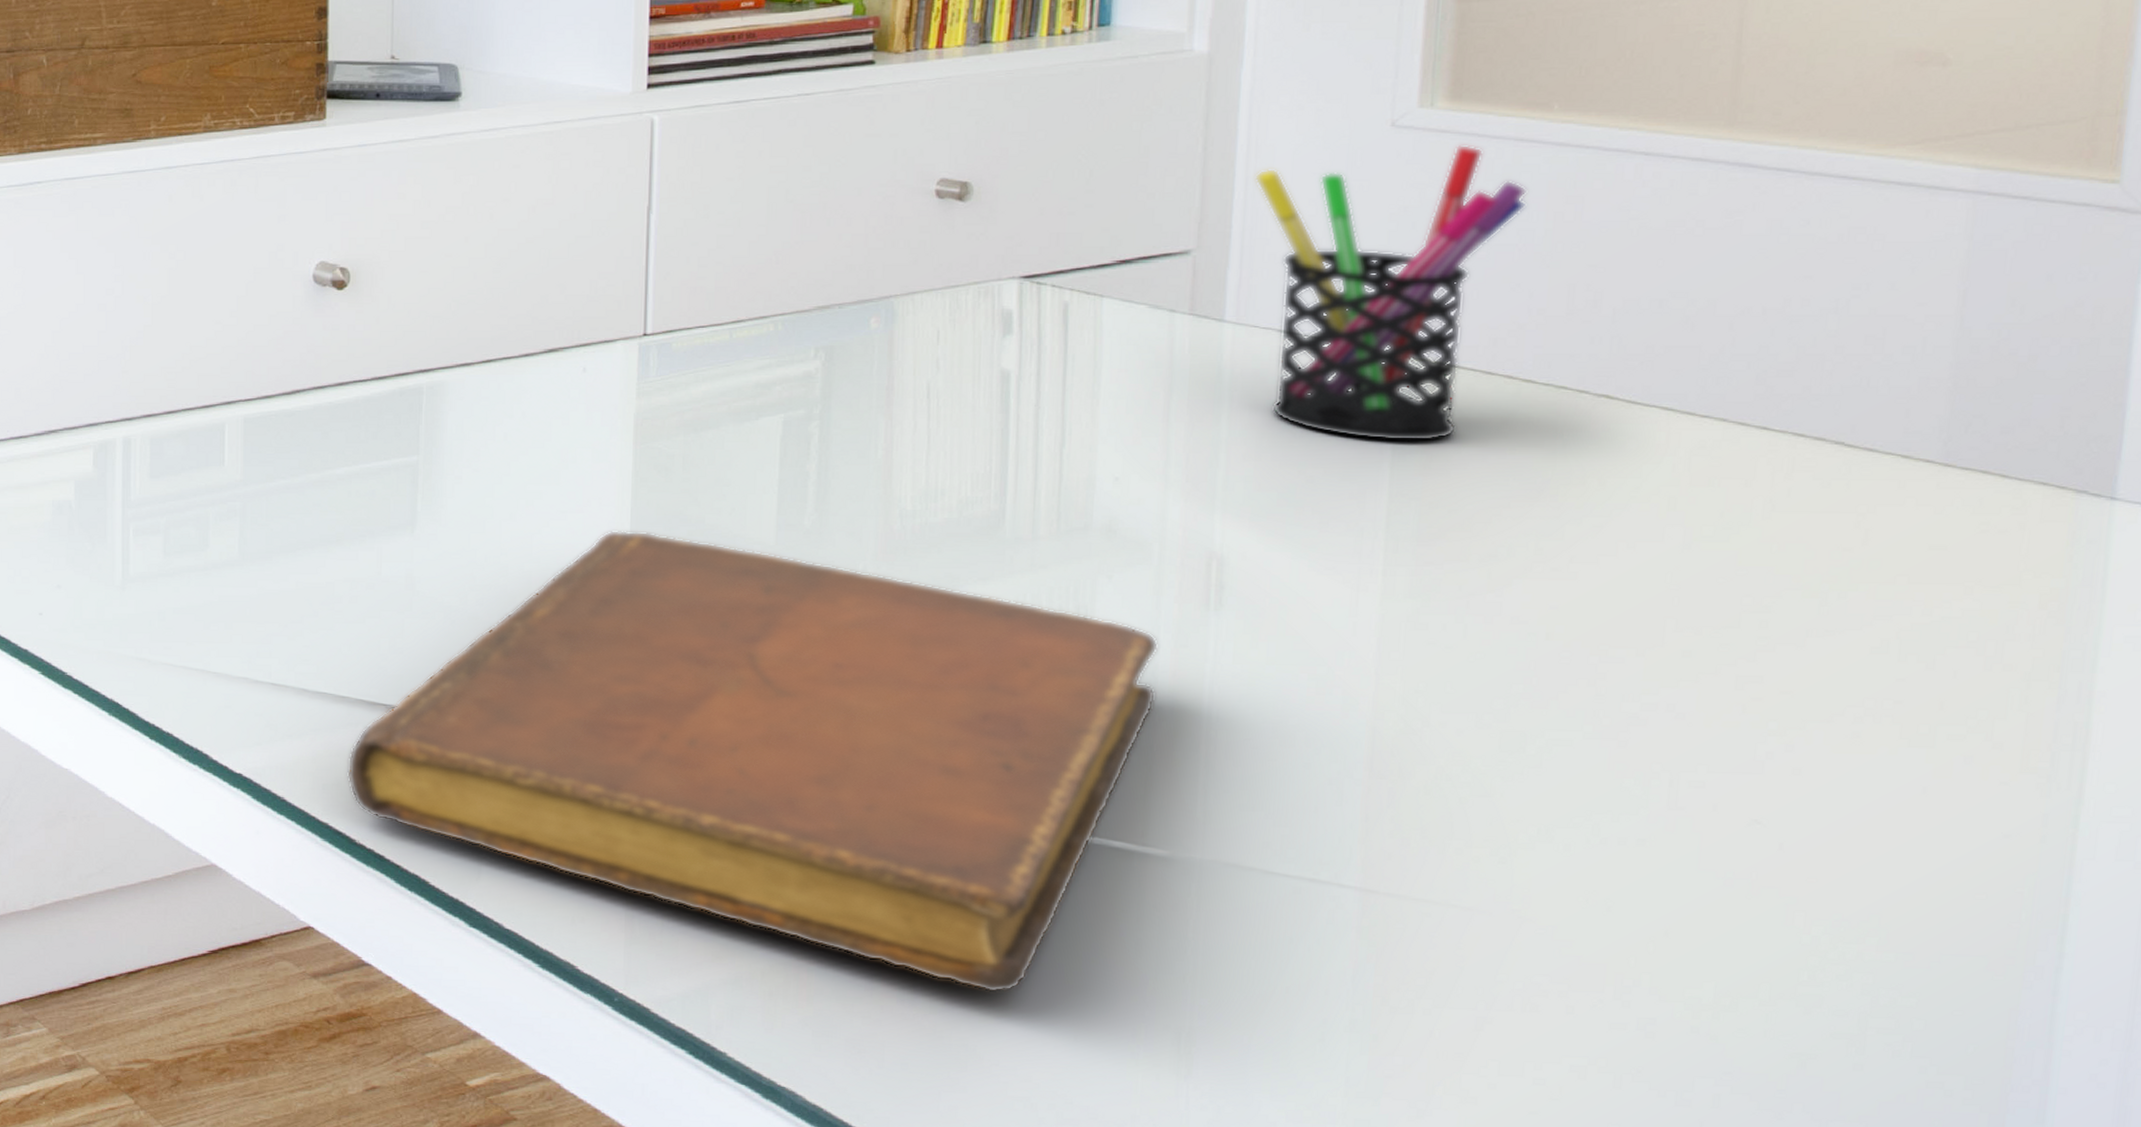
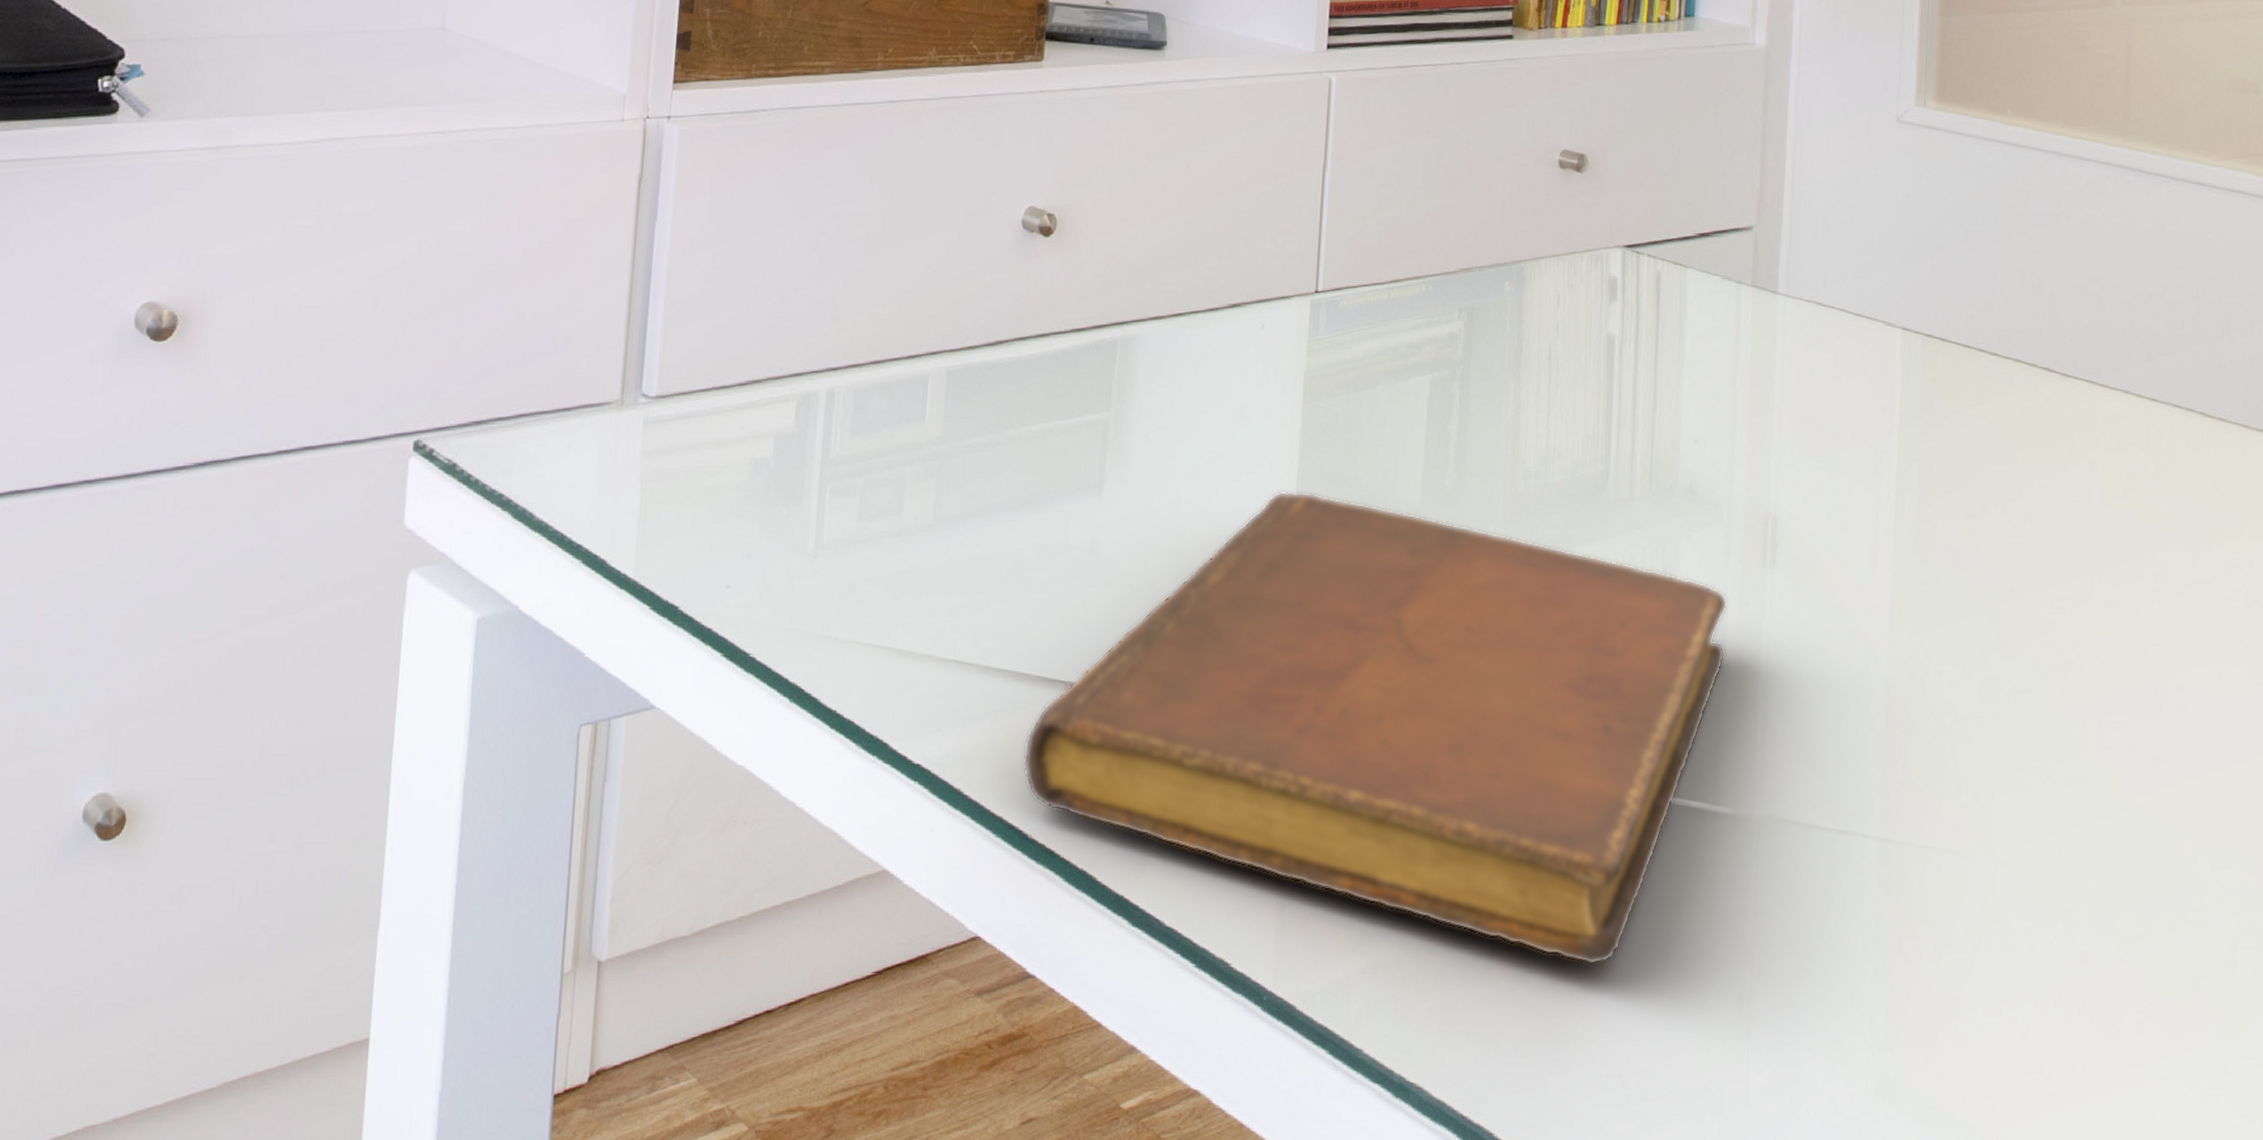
pen holder: present [1254,144,1528,442] -> none [1800,140,1992,409]

